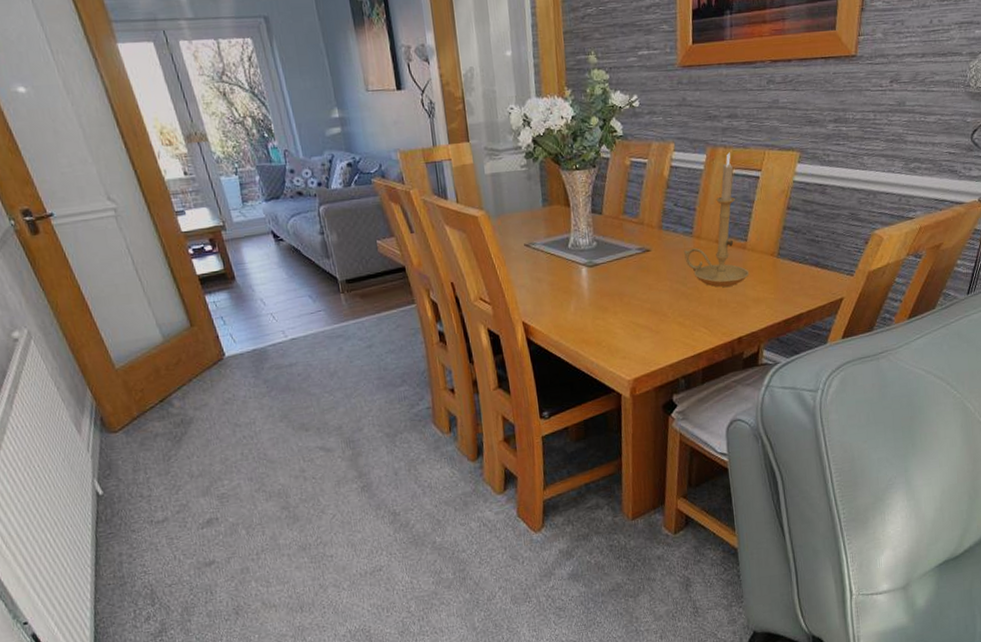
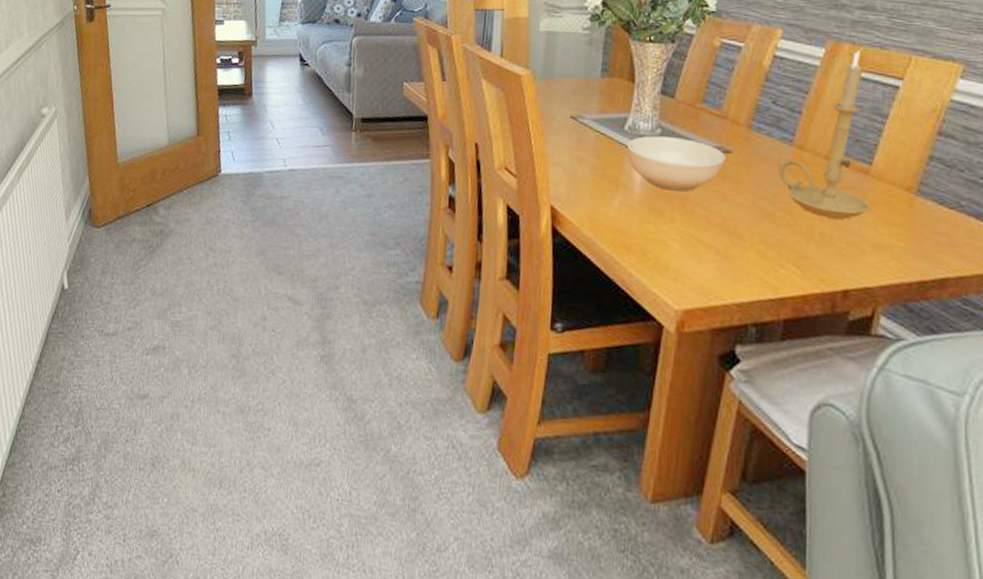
bowl: none [572,246,647,290] -> present [627,135,726,192]

